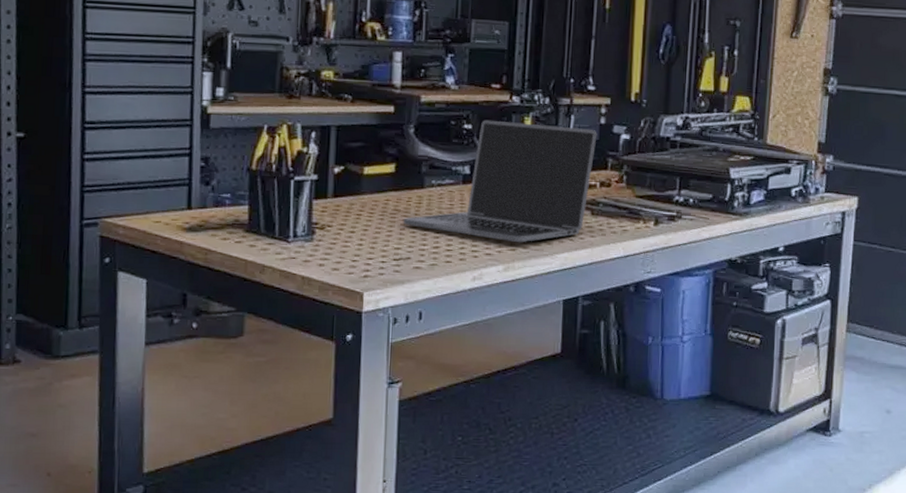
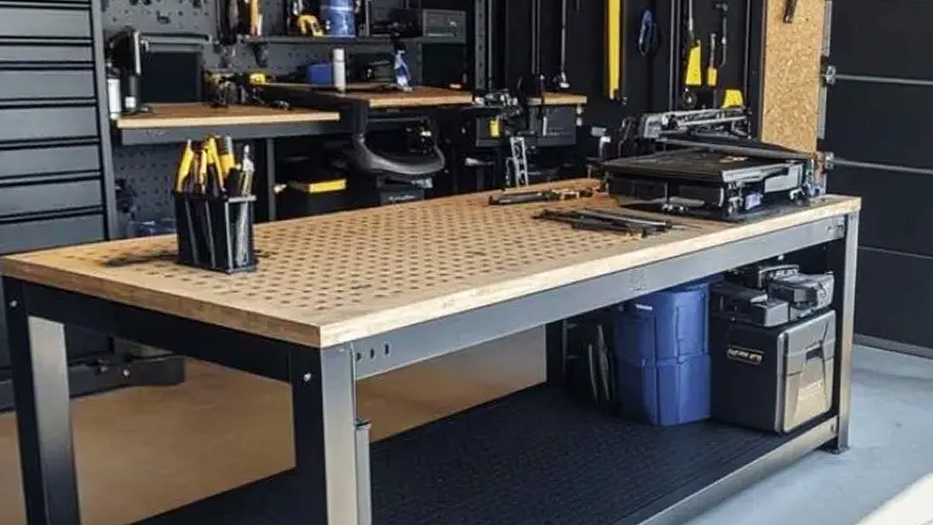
laptop: present [403,119,597,243] -> none [359,125,574,263]

